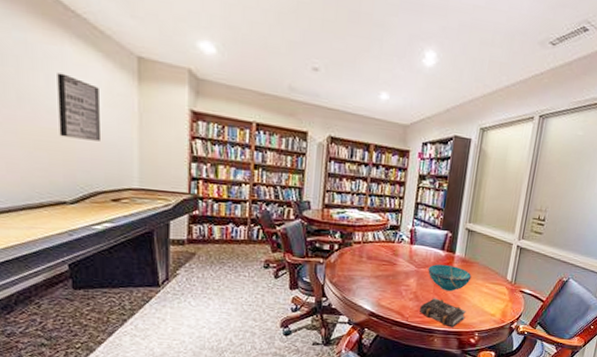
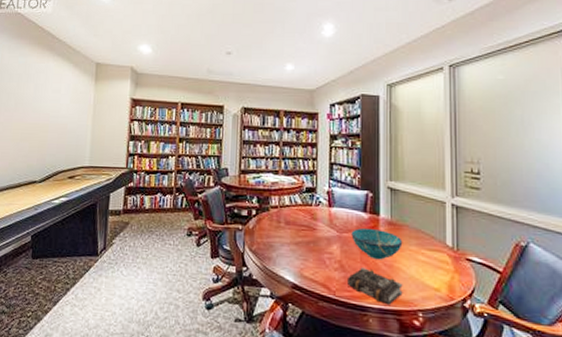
wall art: present [57,72,100,141] -> none [38,82,68,130]

